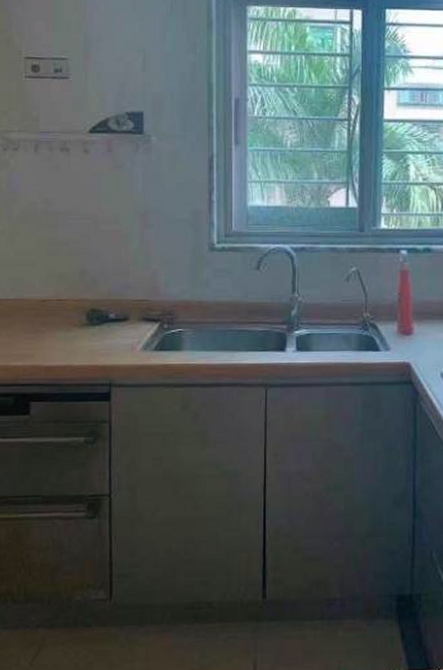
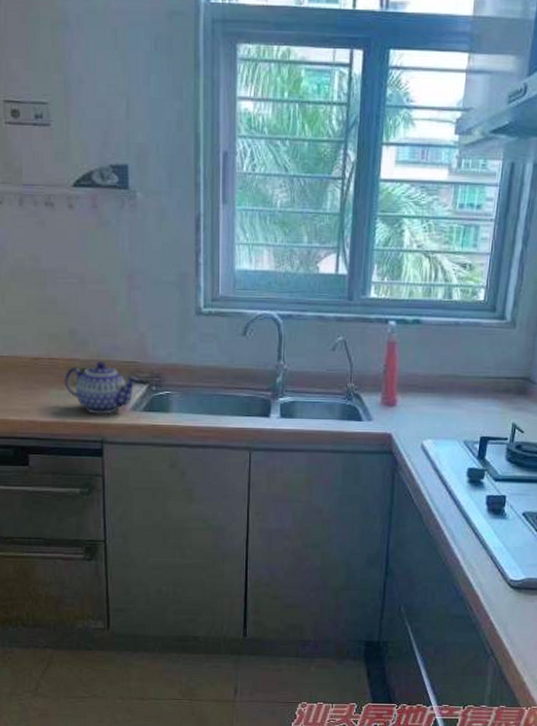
teapot: none [71,301,150,356] -> present [63,362,139,415]

